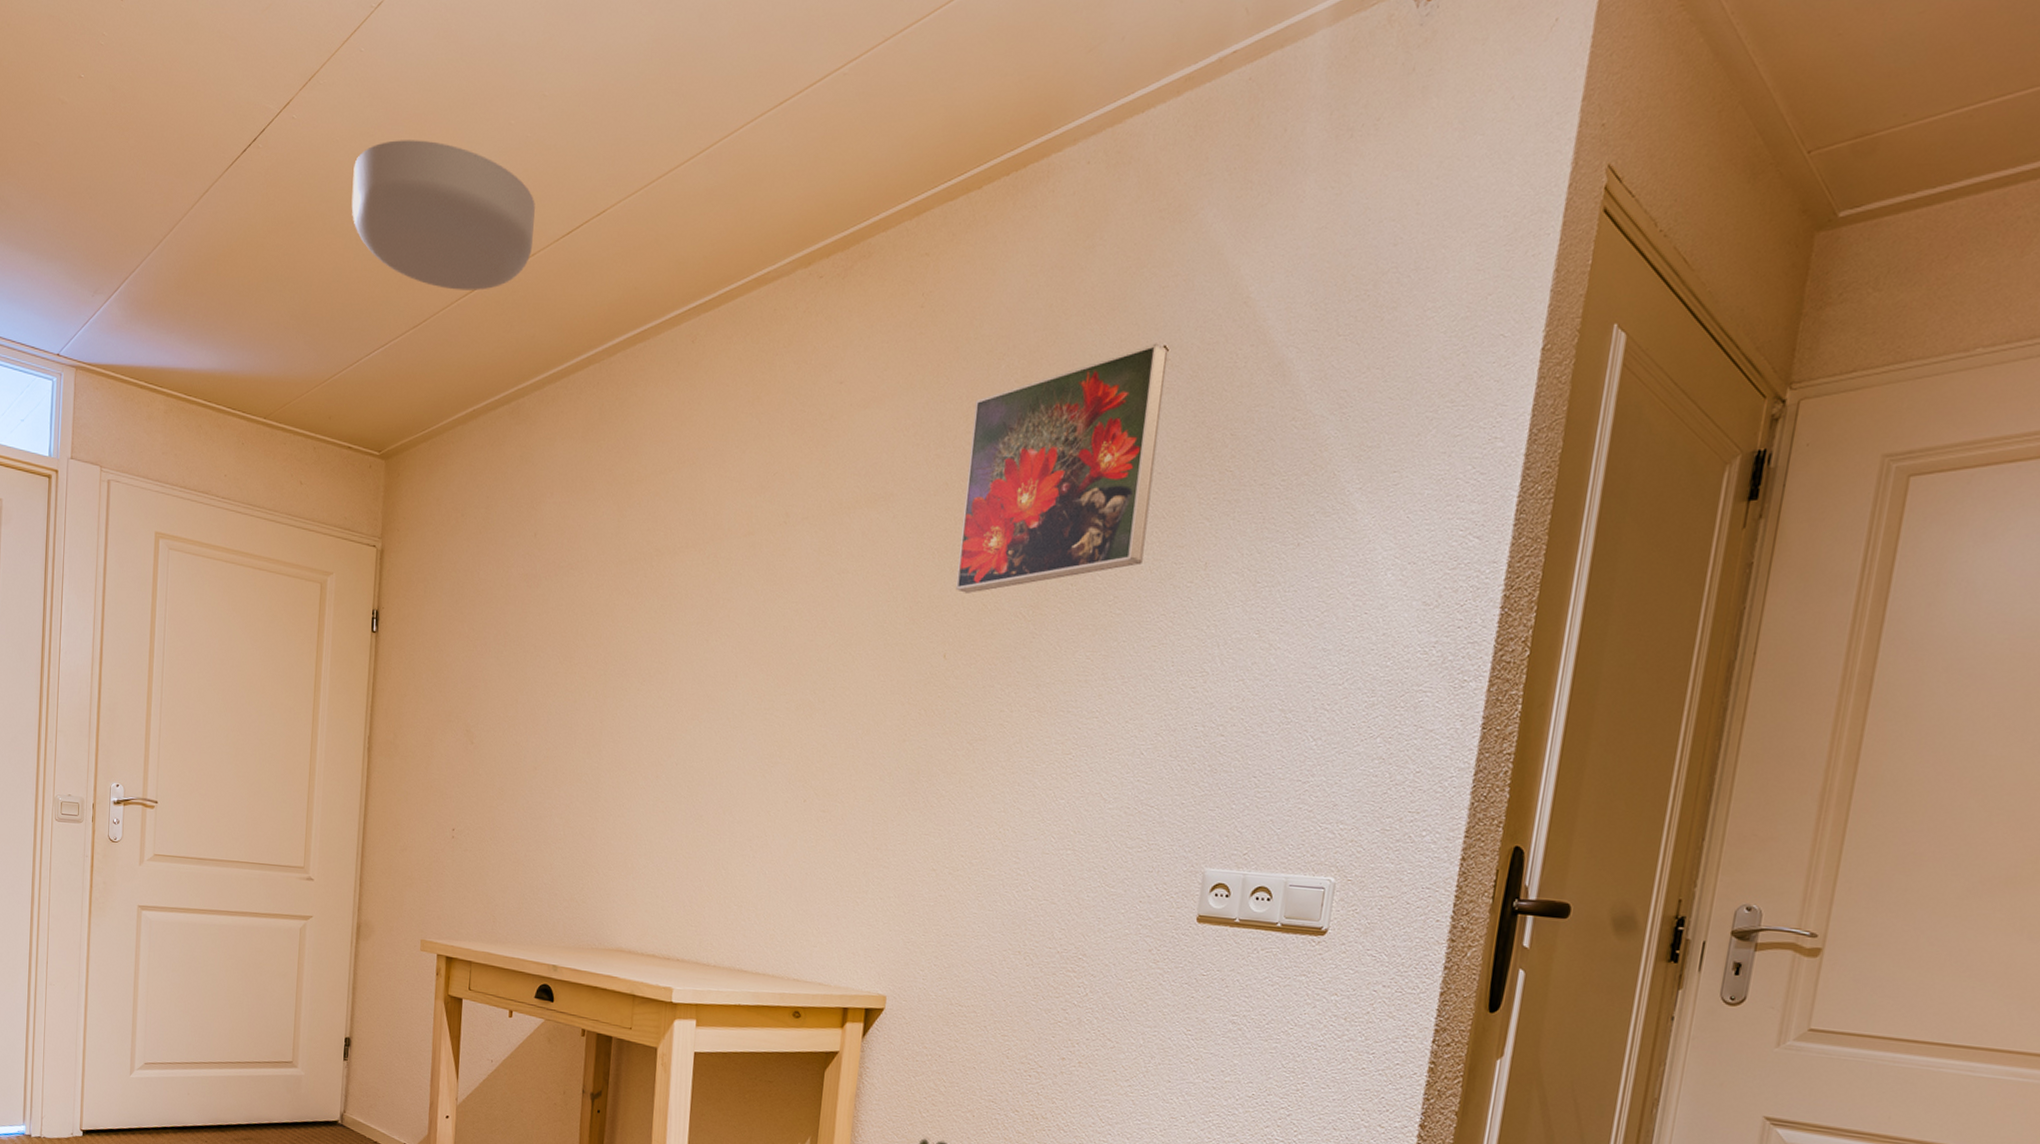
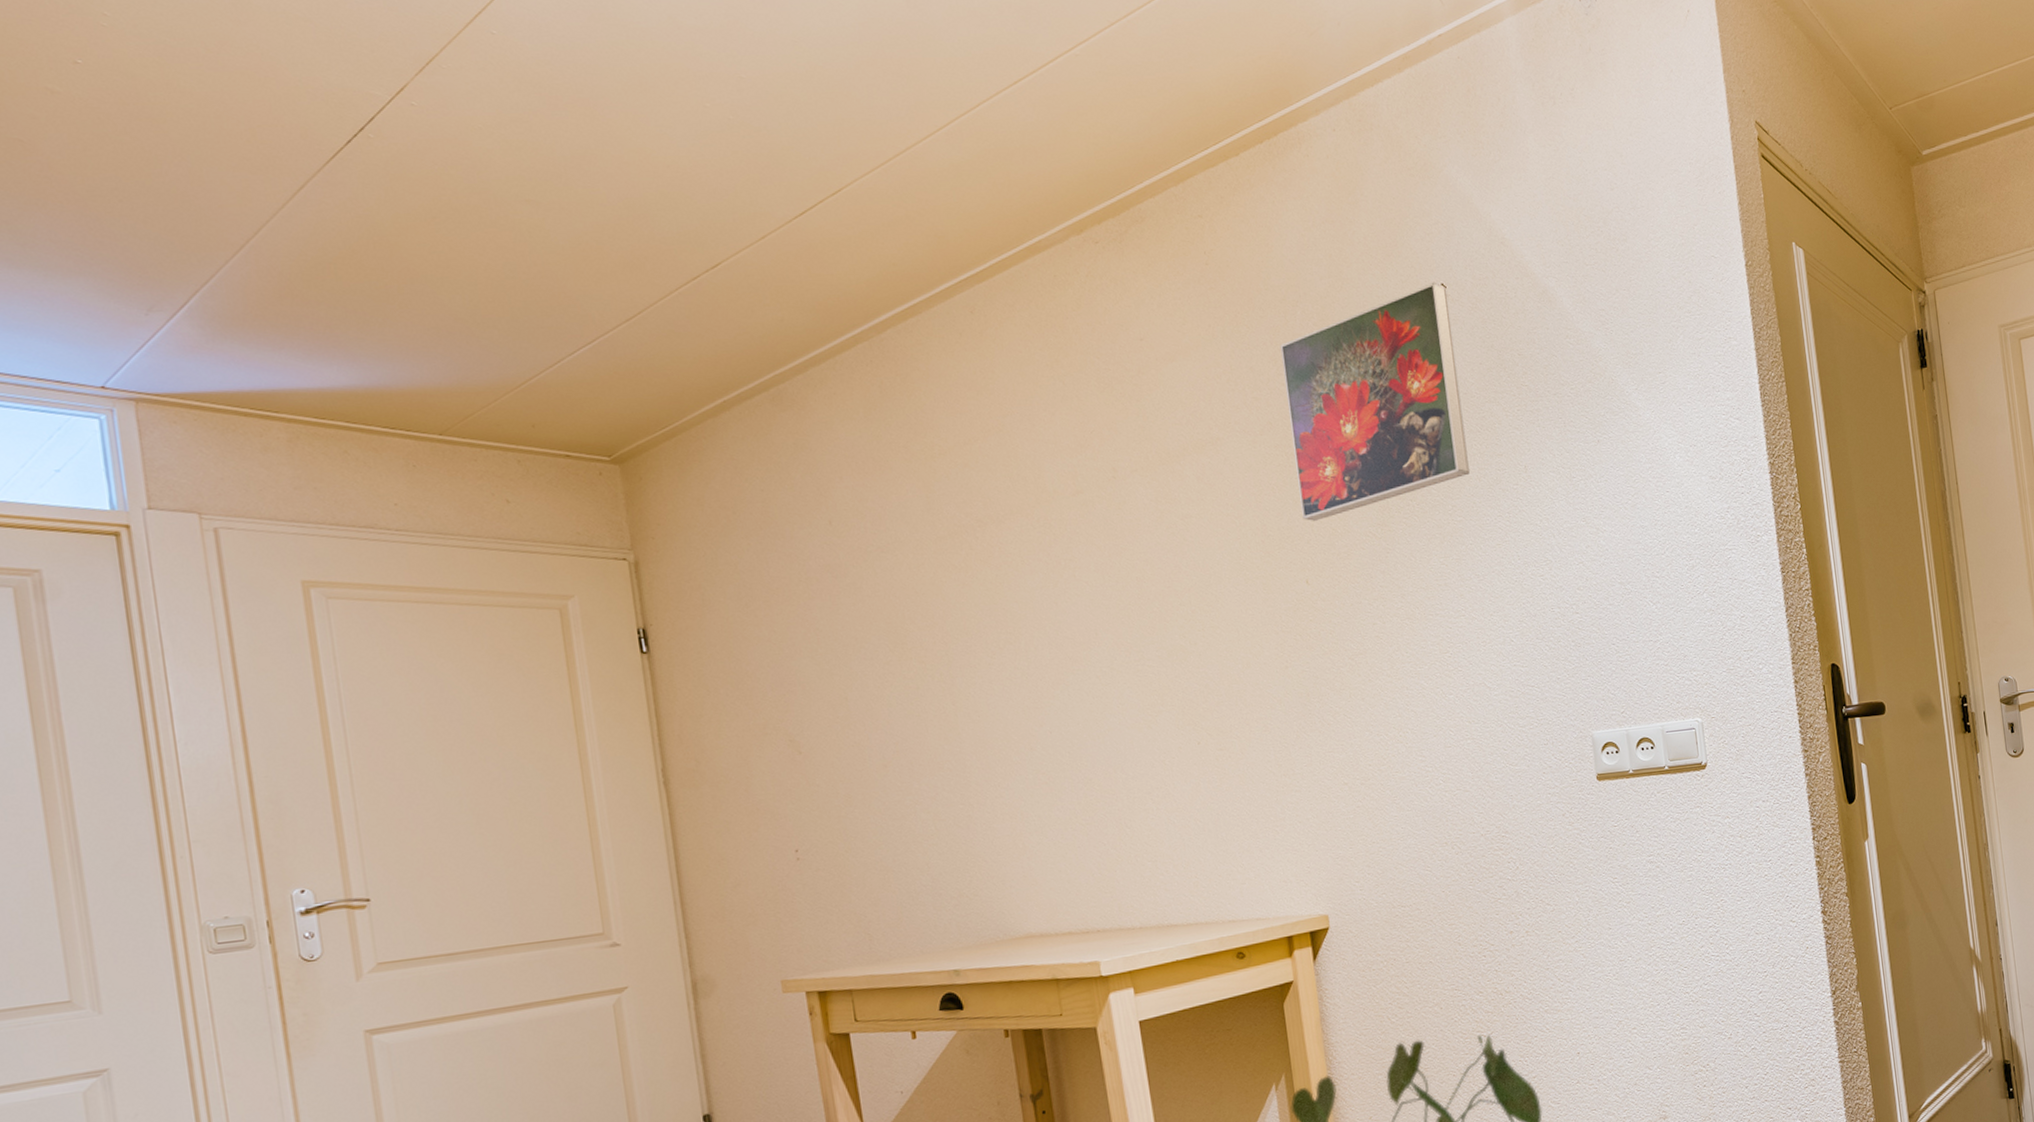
ceiling light: present [351,140,535,290] -> none [508,125,761,279]

